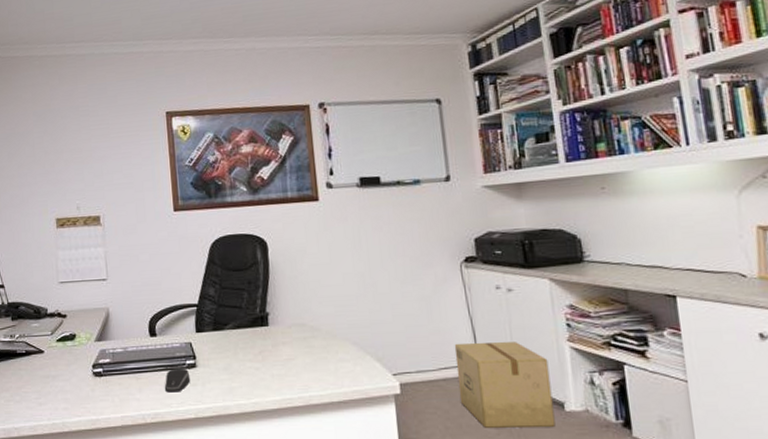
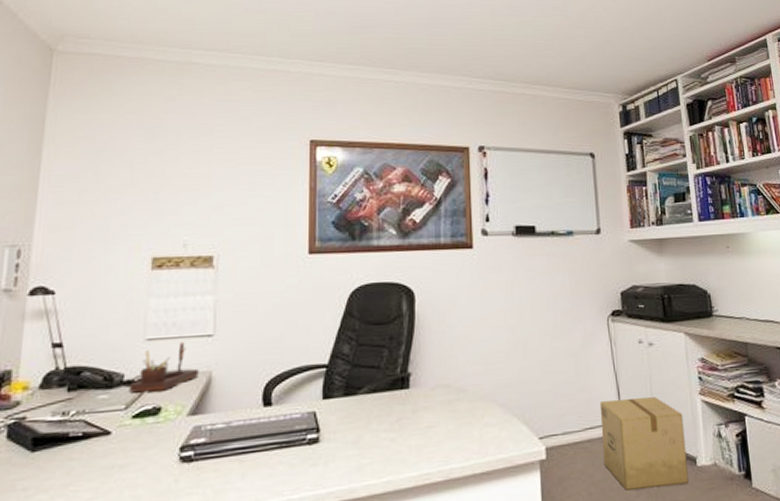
desk organizer: none [52,284,100,323] -> present [128,341,199,393]
computer mouse: present [164,368,191,393] -> none [275,444,311,477]

